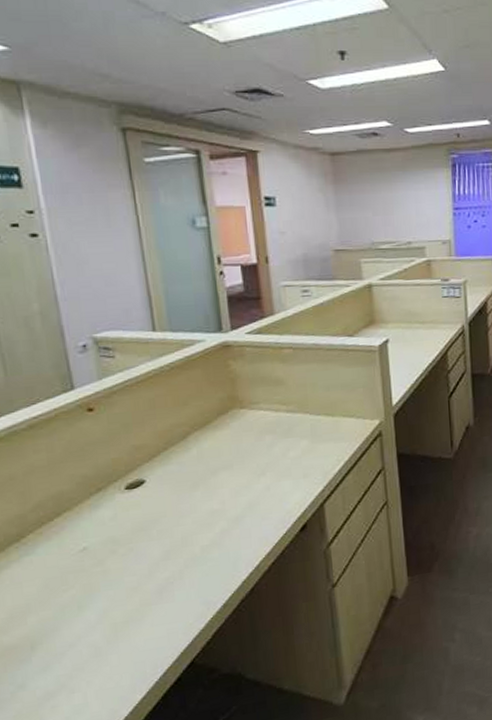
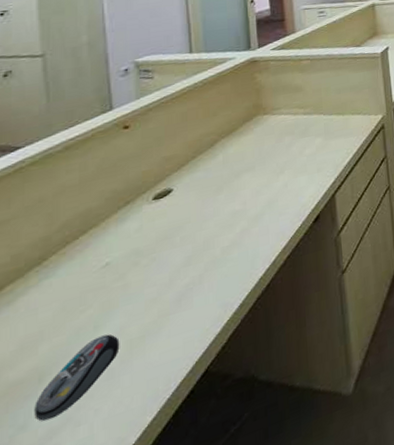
computer mouse: none [30,615,105,684] -> present [34,334,120,422]

